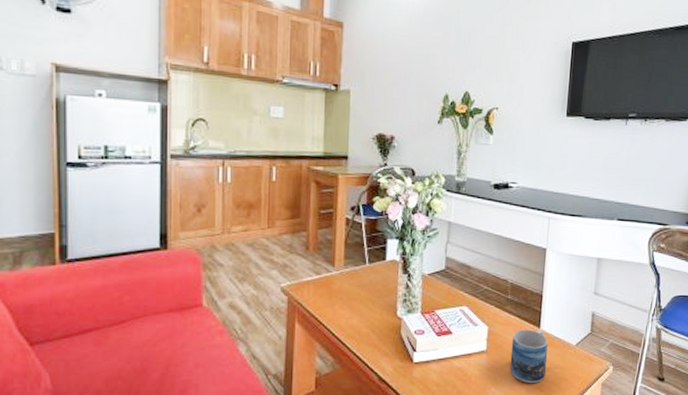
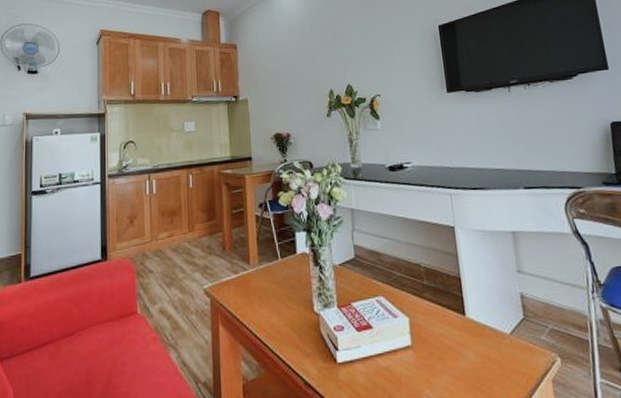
mug: present [510,329,548,384] -> none [437,318,483,384]

